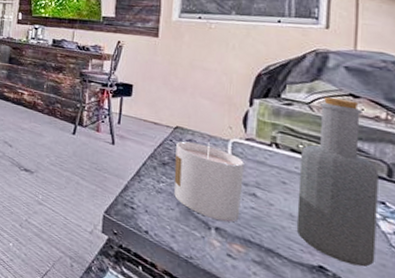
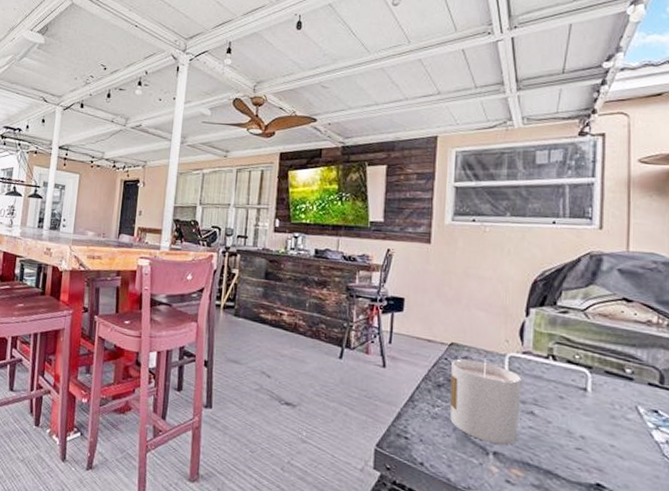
bottle: present [296,96,379,267] -> none [574,302,651,481]

